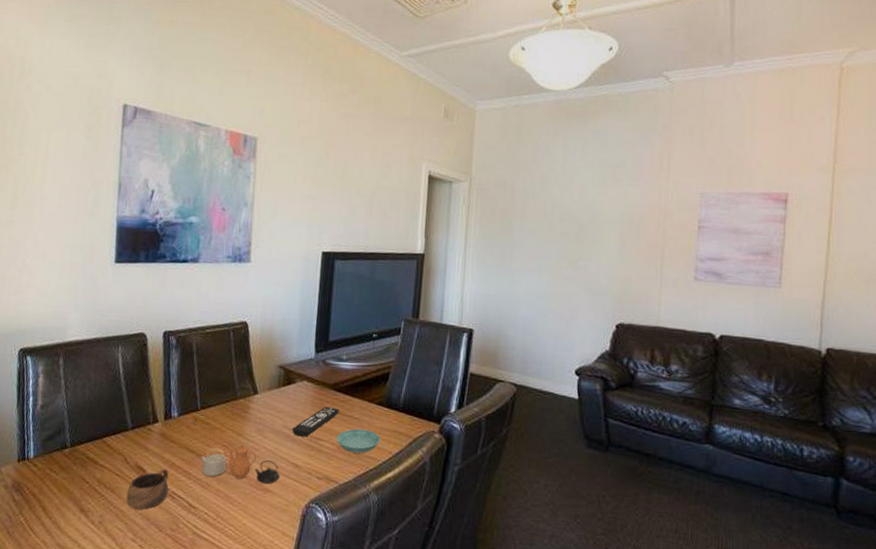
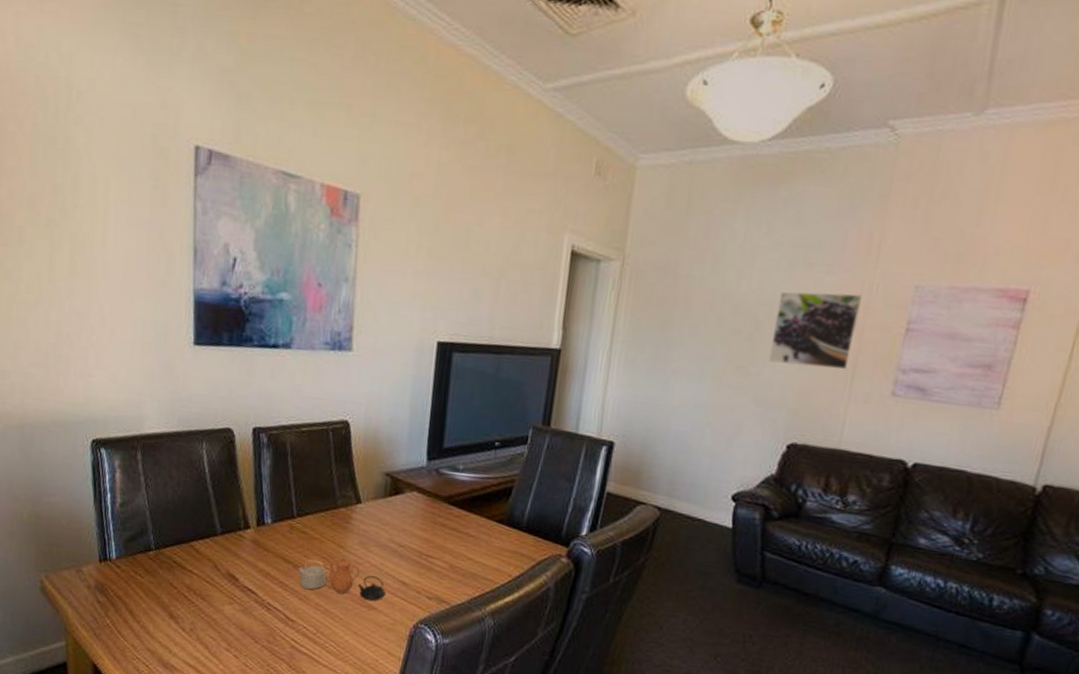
cup: present [126,468,169,510] -> none [218,577,263,619]
remote control: present [292,406,339,437] -> none [400,521,454,553]
saucer: present [336,429,380,453] -> none [449,547,499,575]
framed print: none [593,201,660,261] -> present [768,291,862,370]

